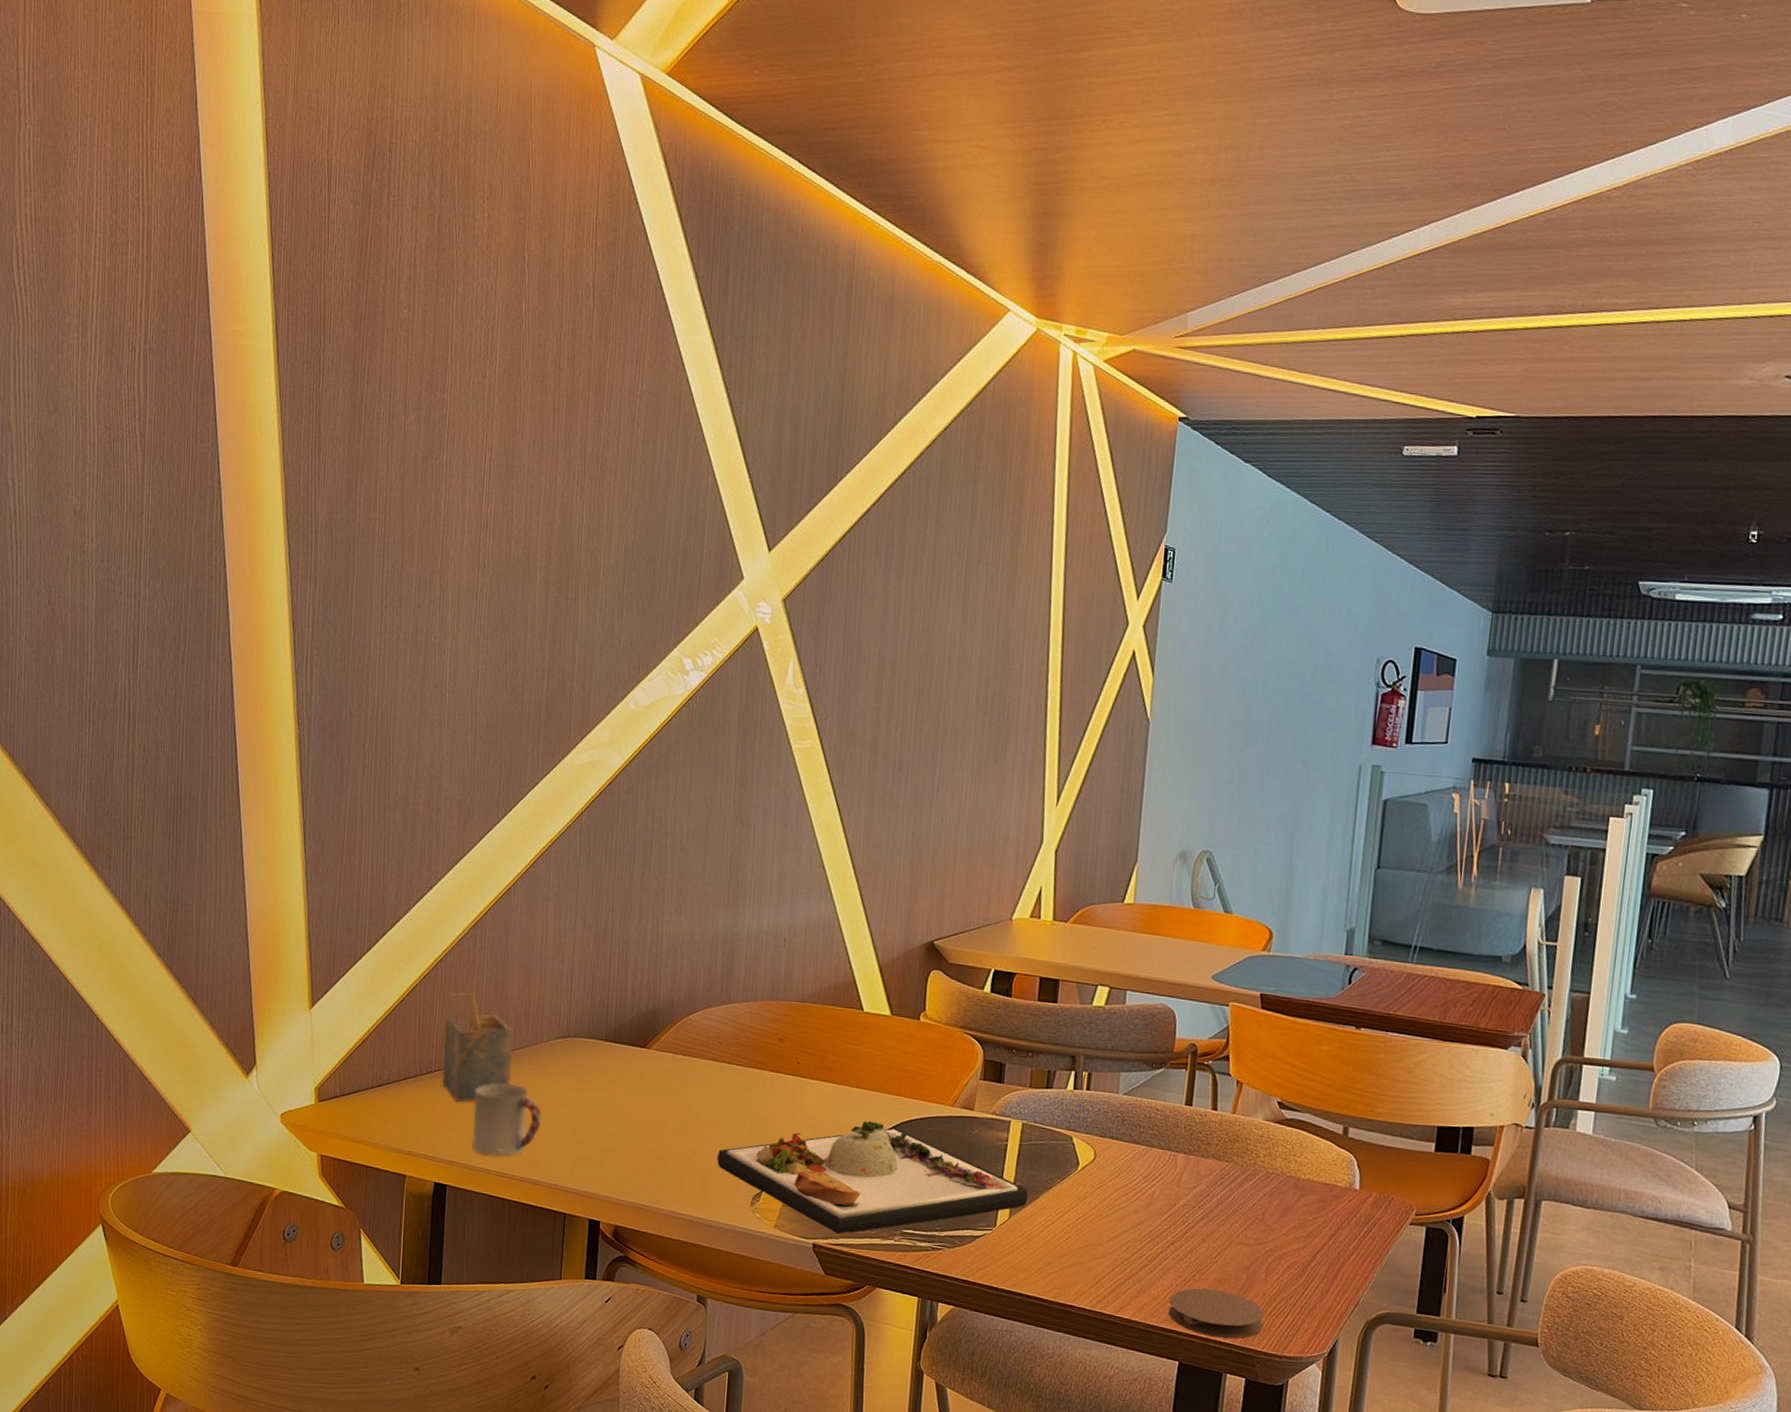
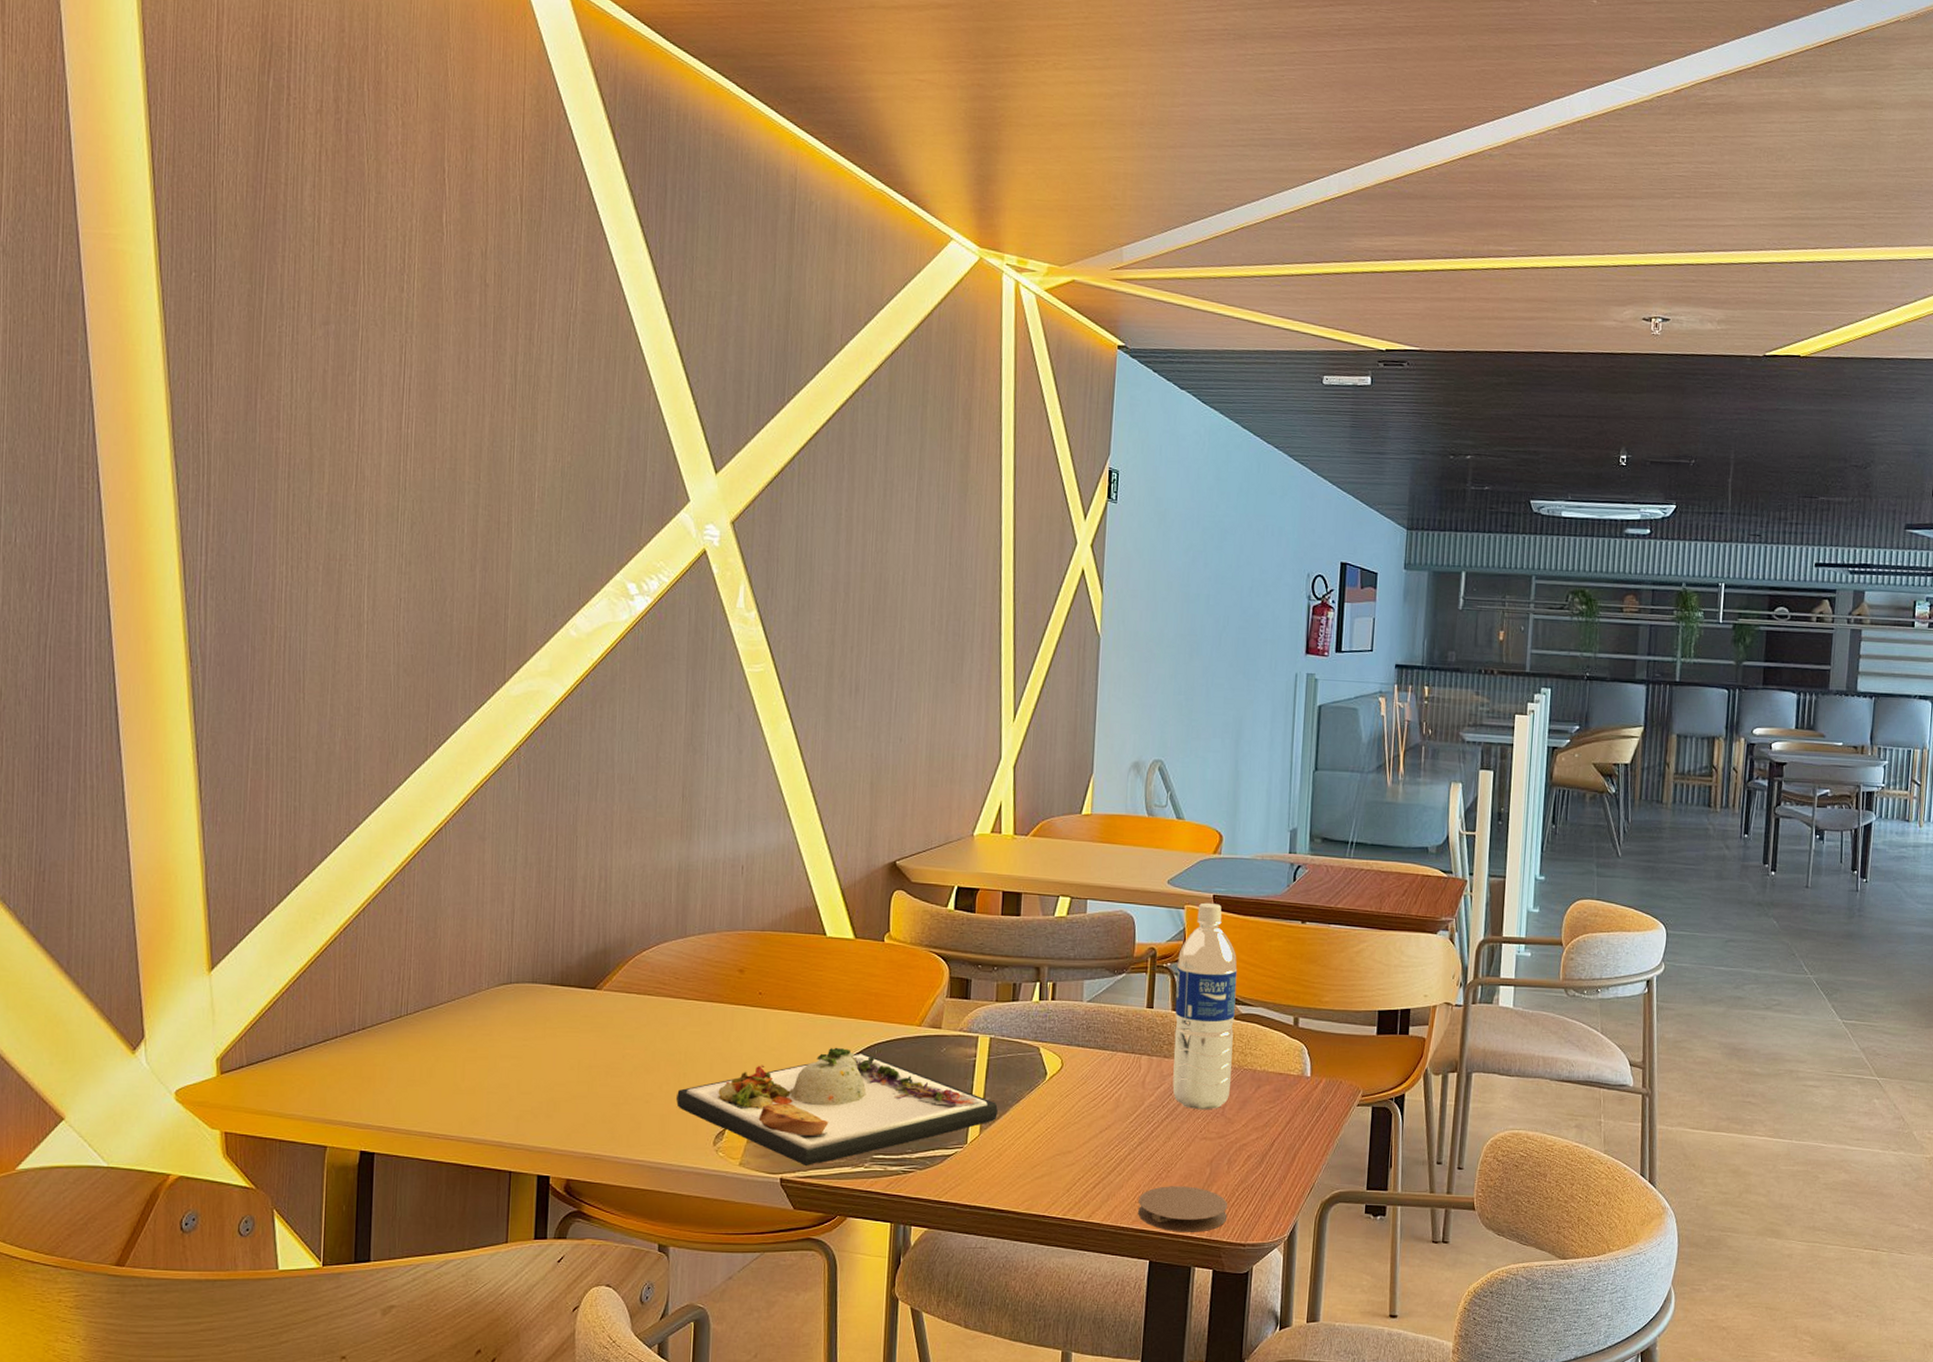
napkin holder: present [442,991,513,1102] -> none [366,941,448,1061]
cup: present [471,1083,542,1157] -> none [402,1038,482,1118]
water bottle: none [1209,1001,1284,1215] -> present [1172,902,1238,1110]

